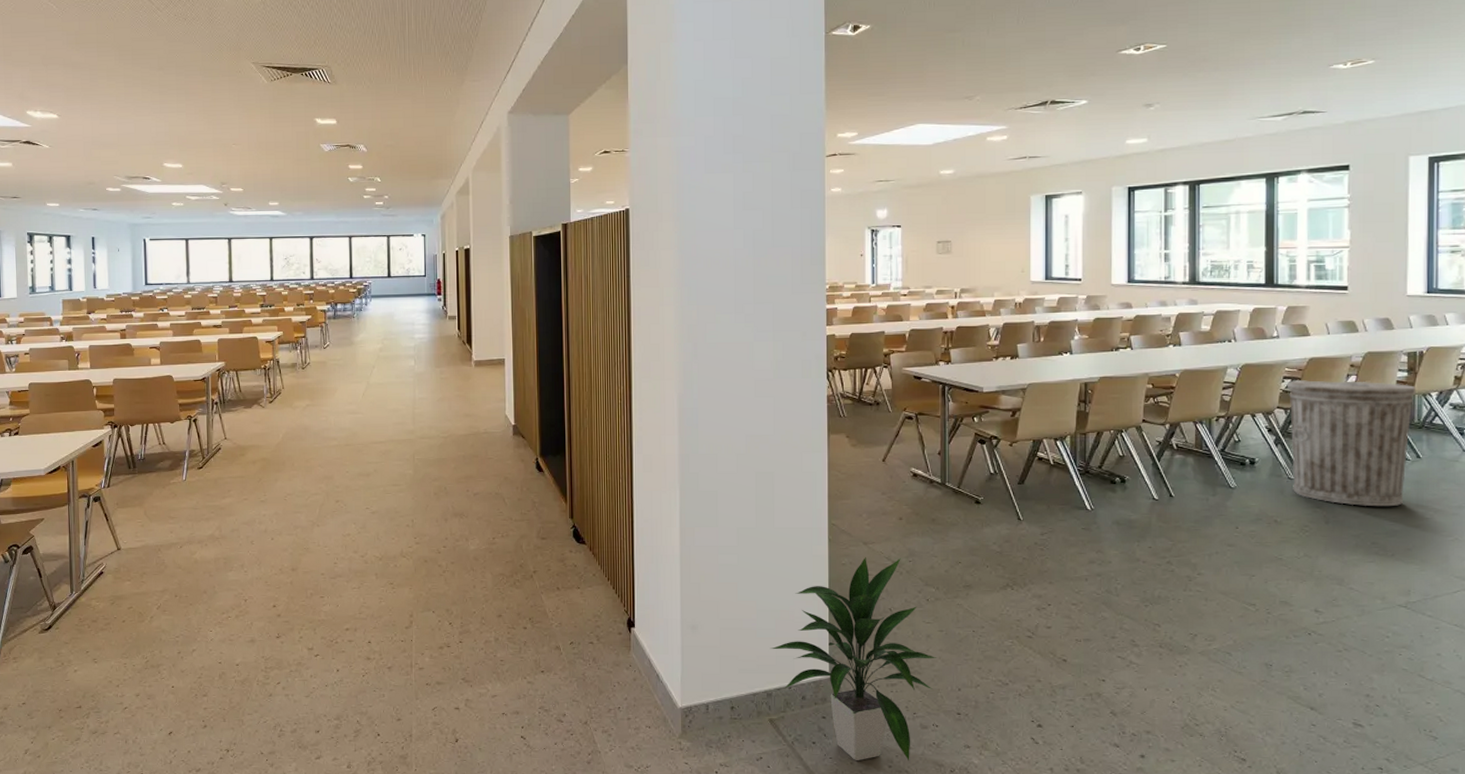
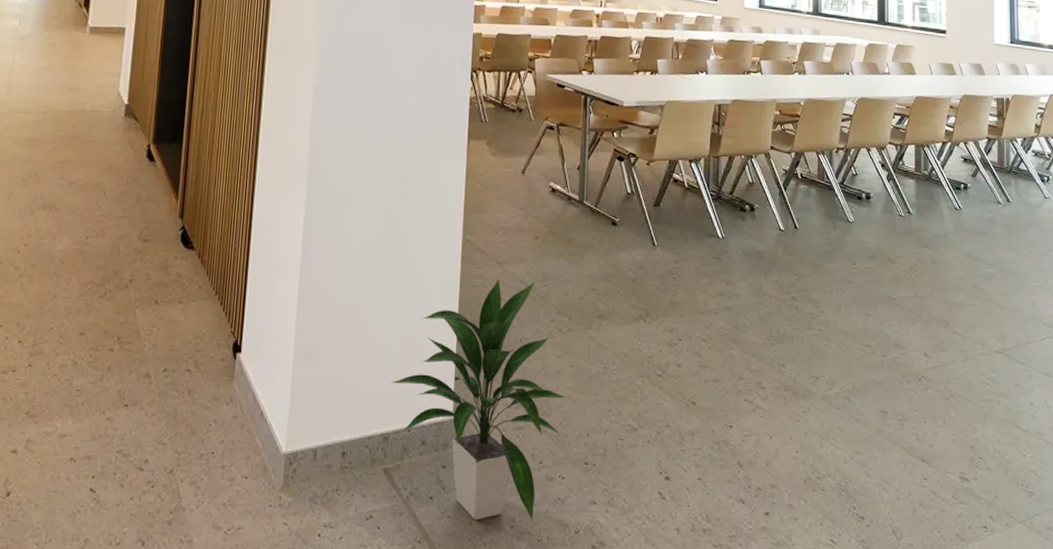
trash can: present [1286,380,1416,507] -> none [897,117,1005,250]

